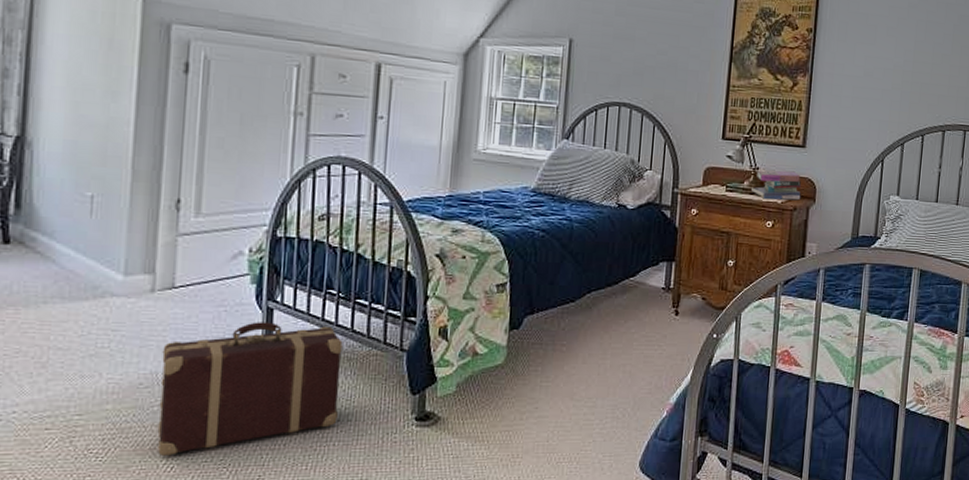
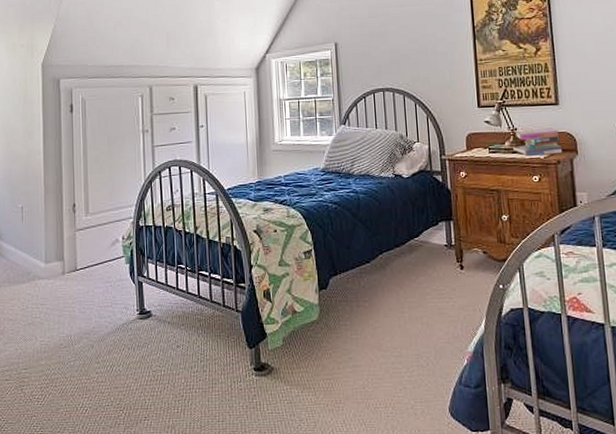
suitcase: present [157,322,343,456] -> none [73,293,196,401]

